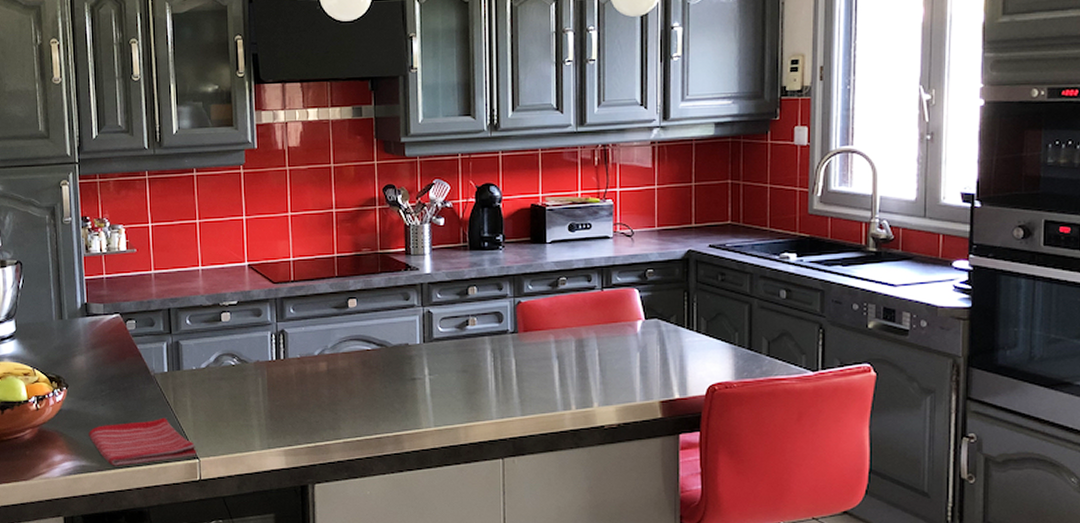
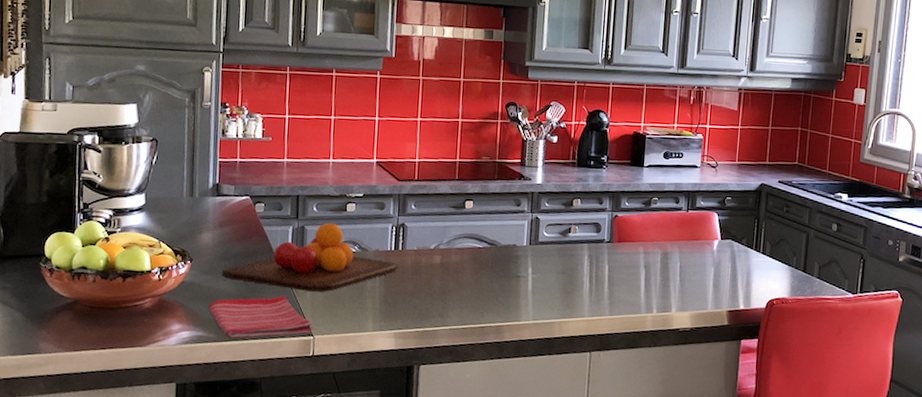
chopping board: none [99,335,281,411] -> present [222,222,398,292]

